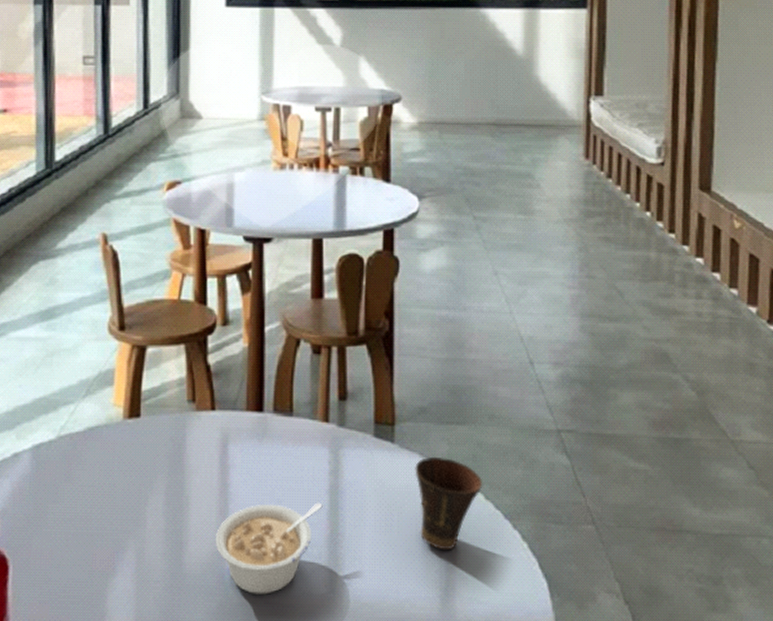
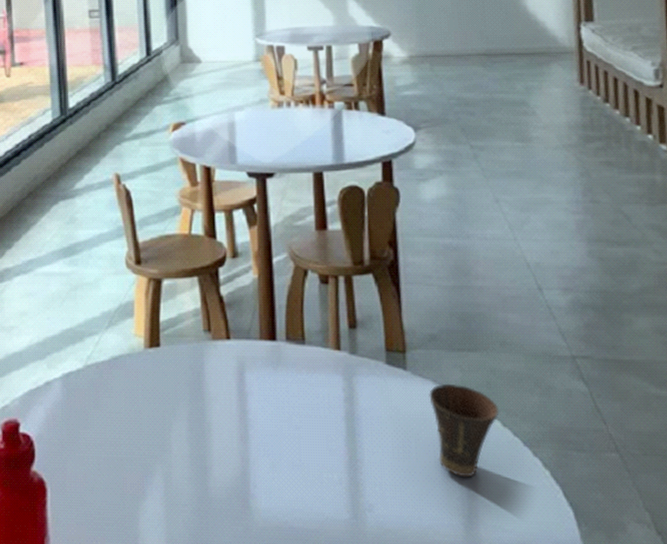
legume: present [215,502,323,595] -> none [237,429,340,519]

